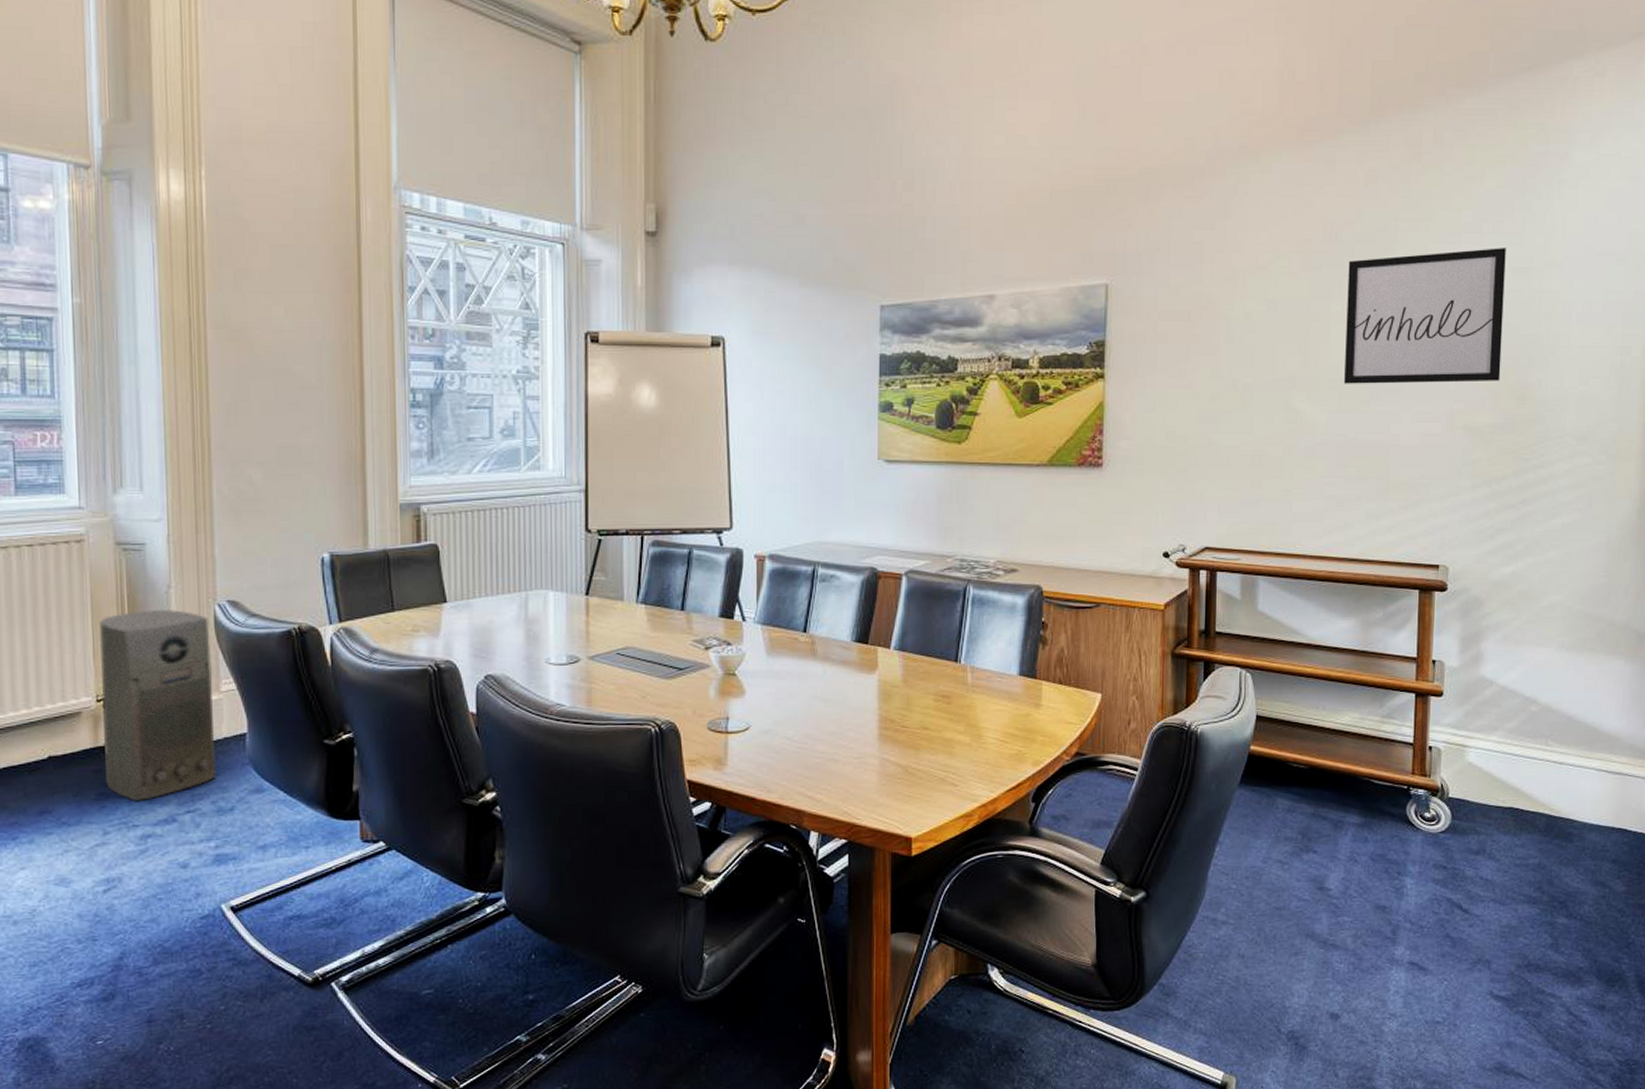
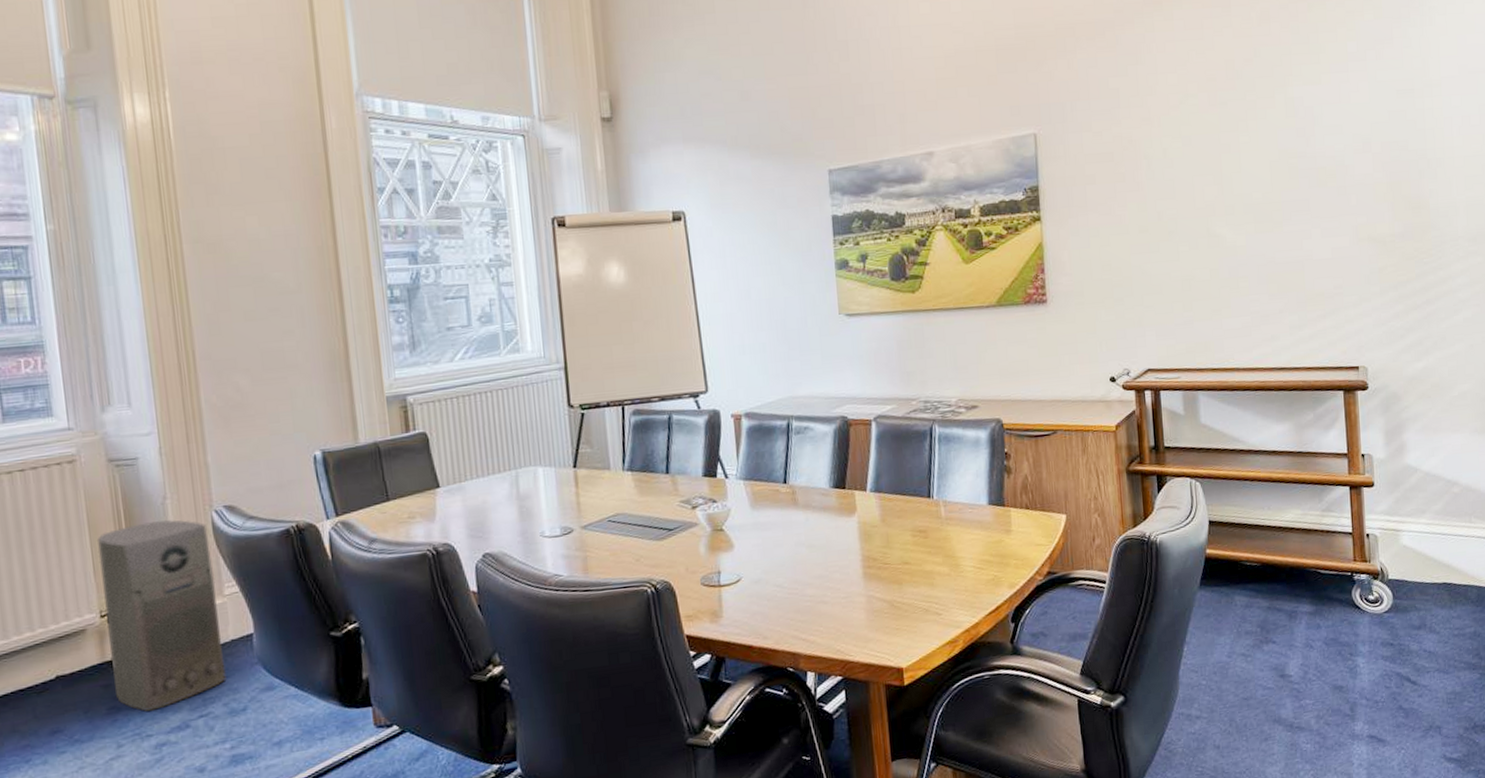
wall art: present [1344,248,1506,384] -> none [1251,72,1396,208]

